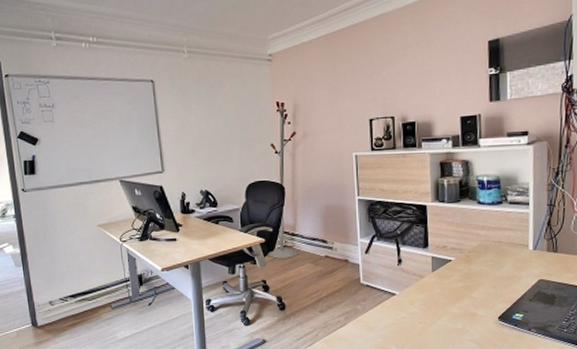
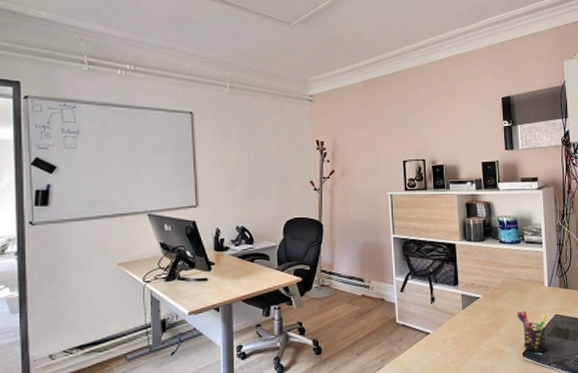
pen holder: none [493,274,529,318] -> present [516,310,547,354]

